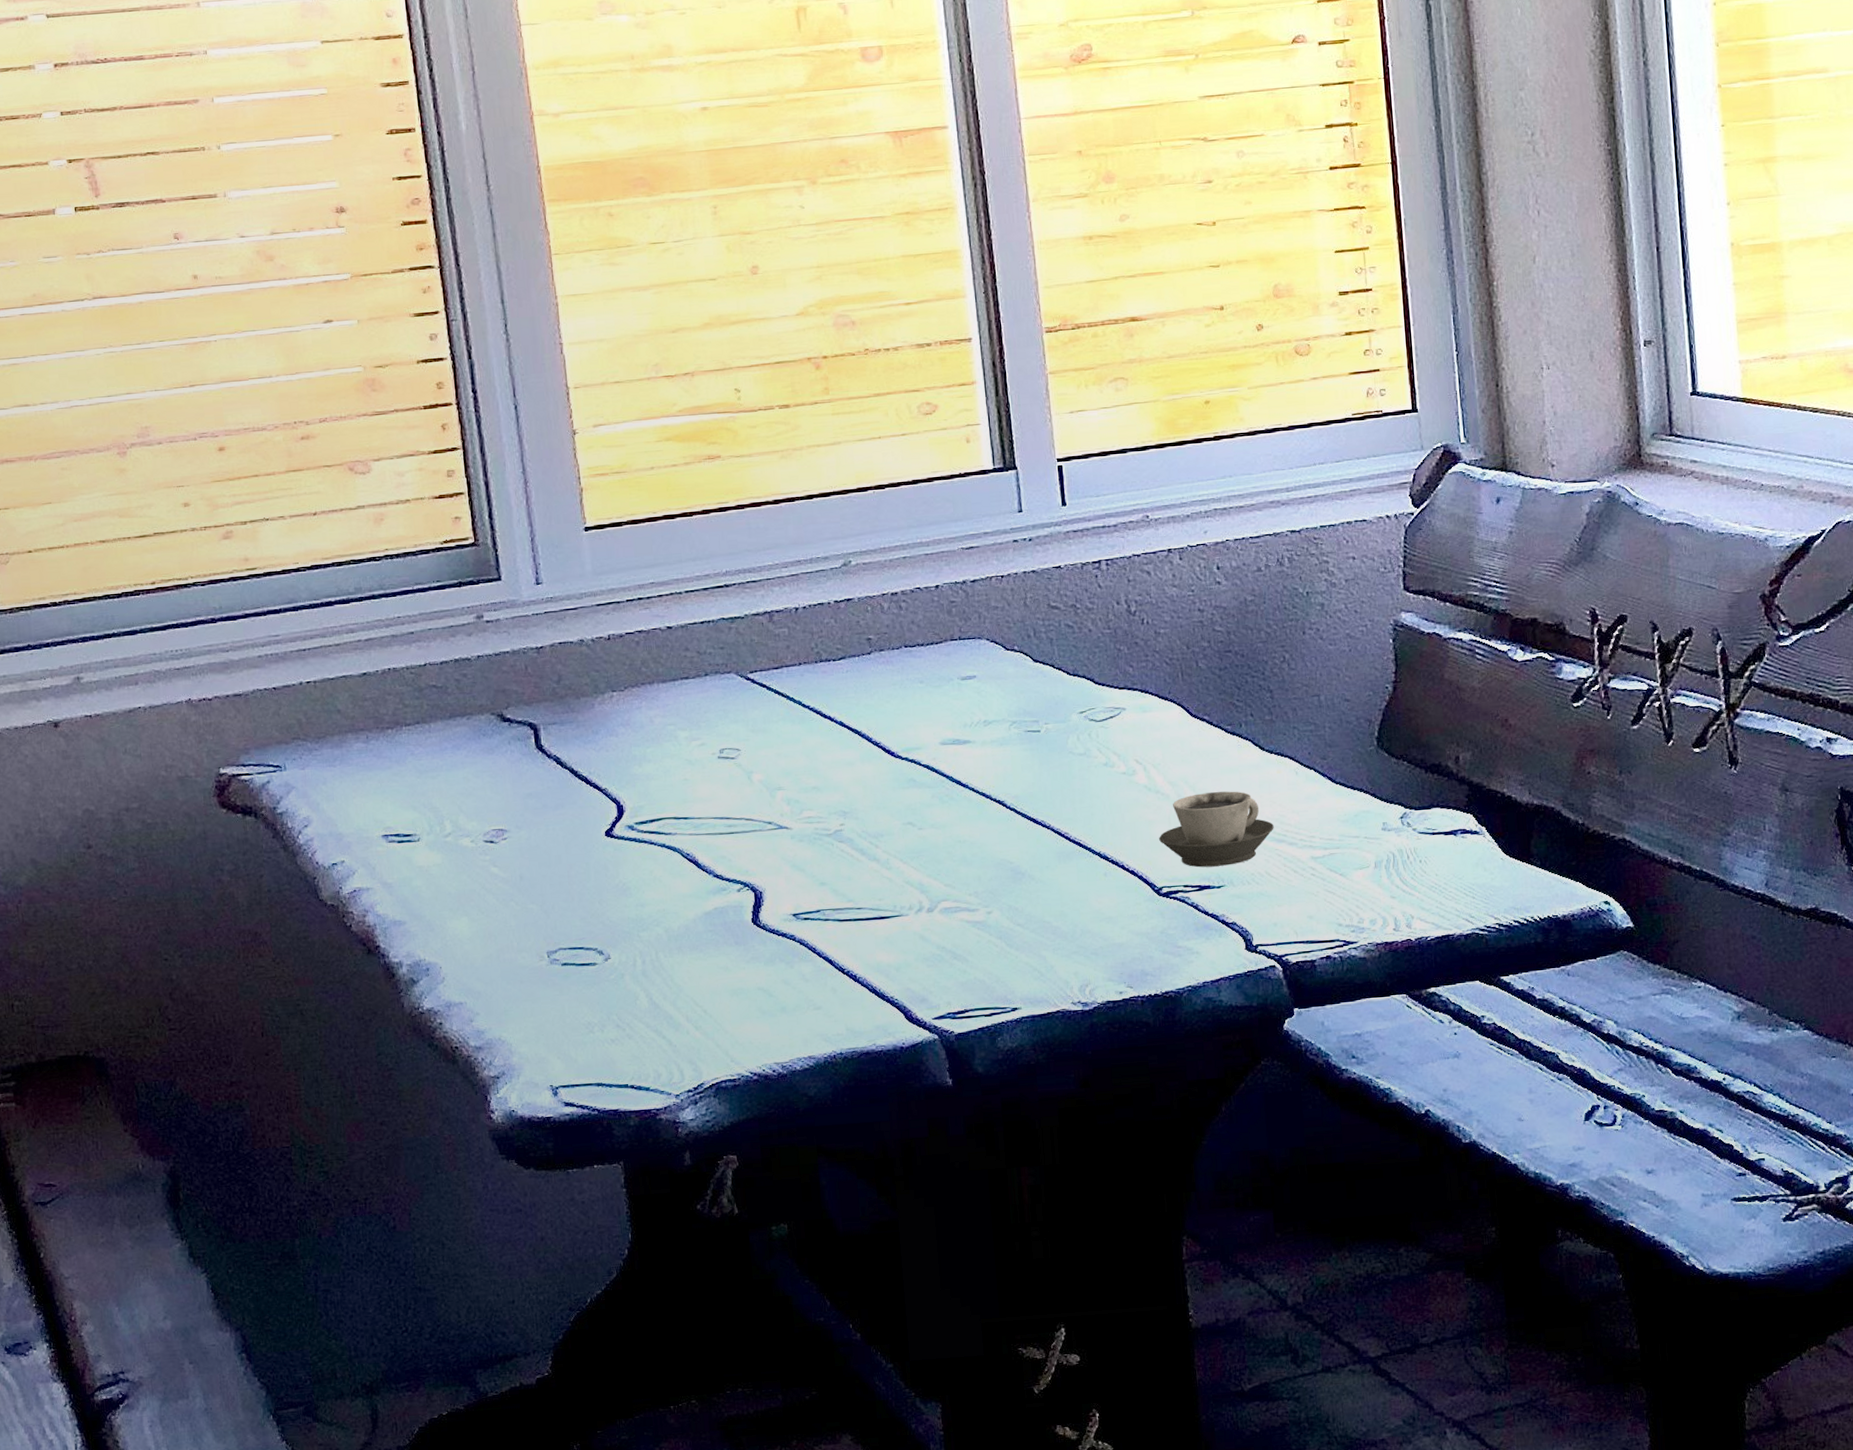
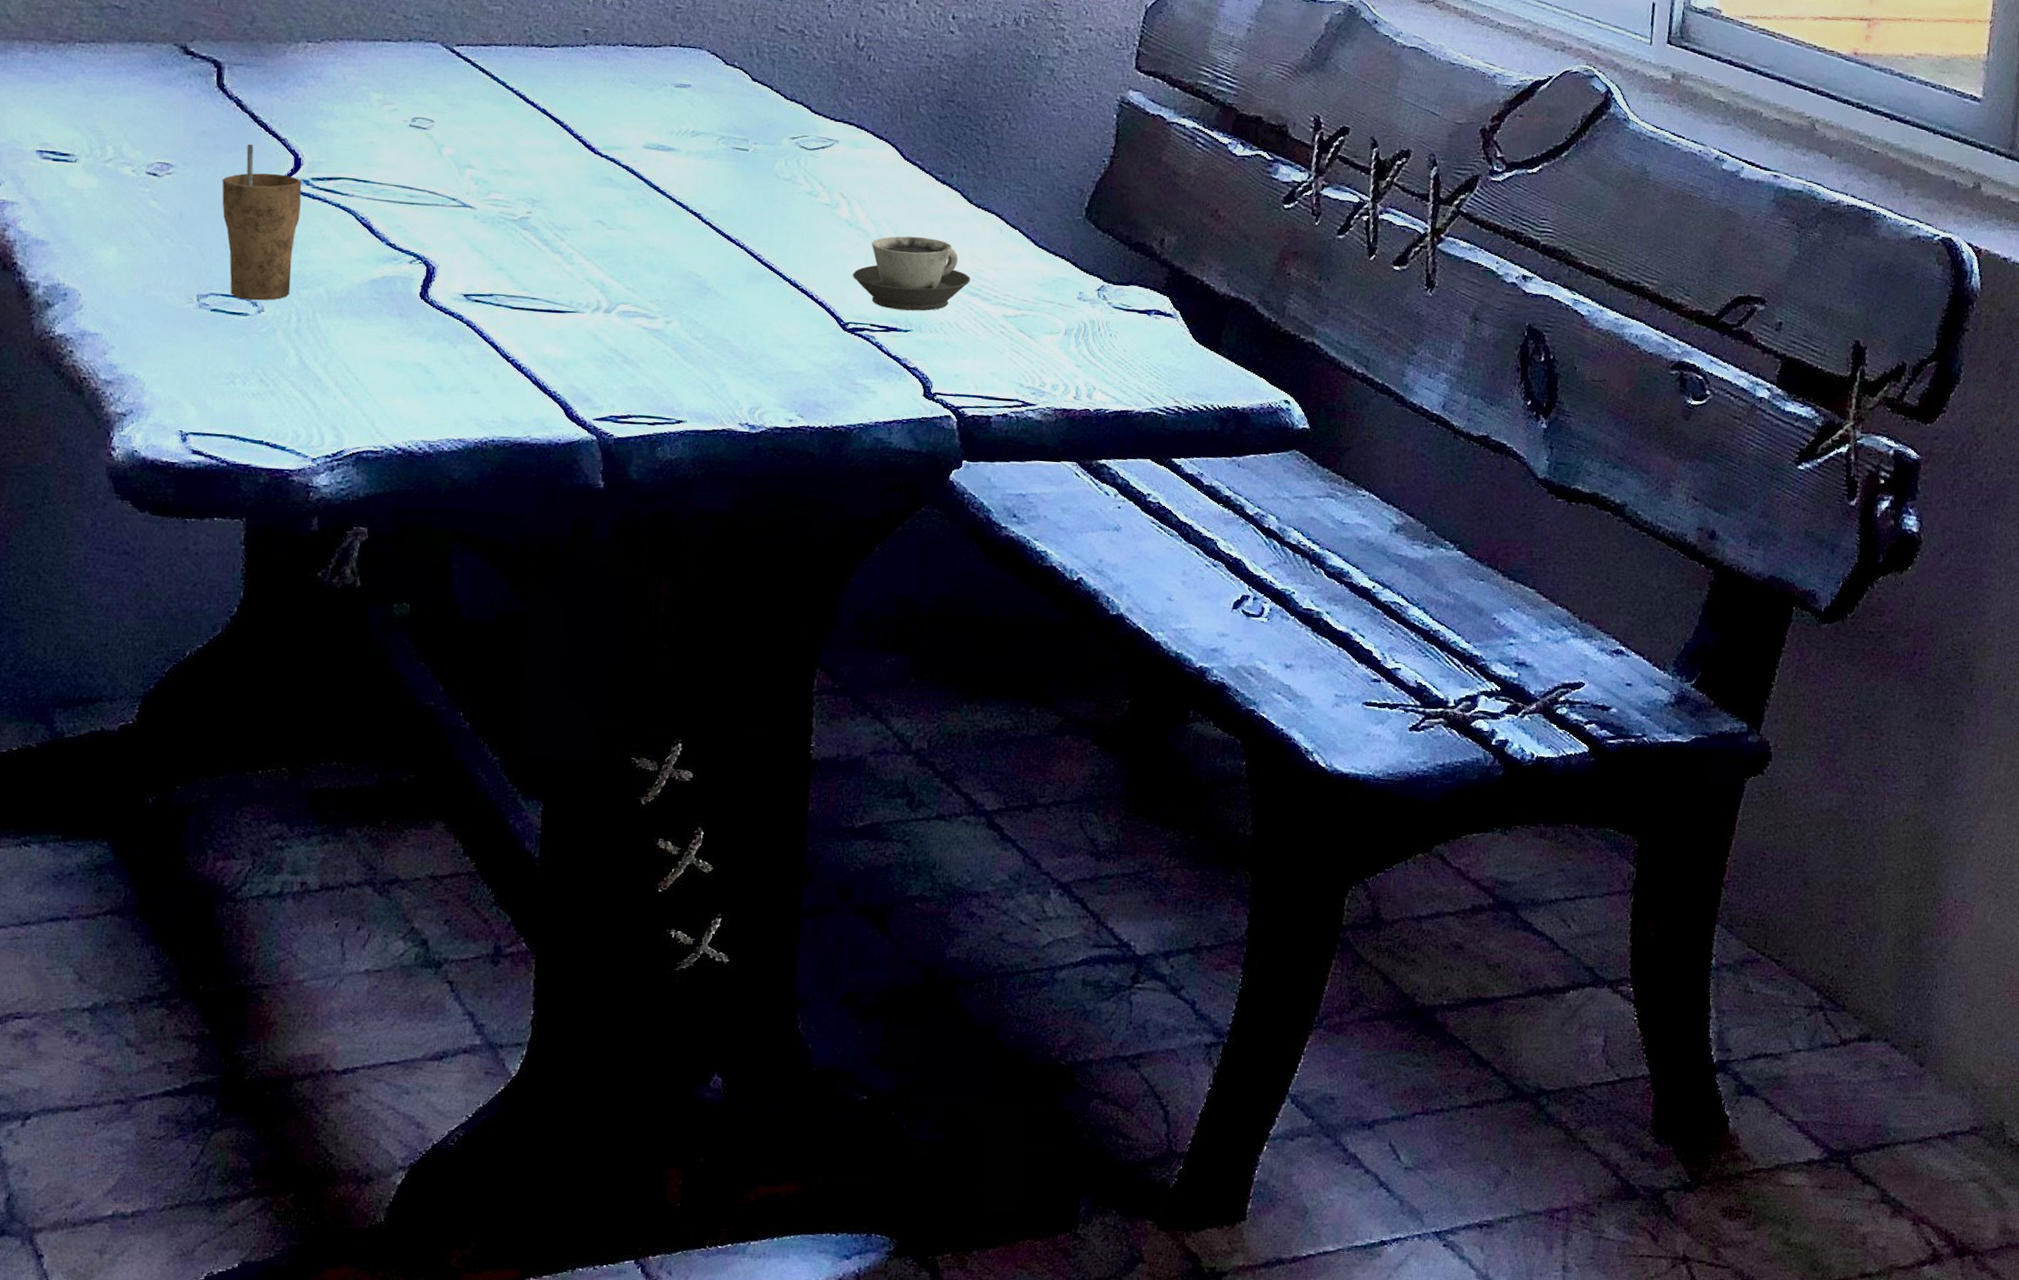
cup: none [554,798,632,950] -> present [222,144,302,301]

